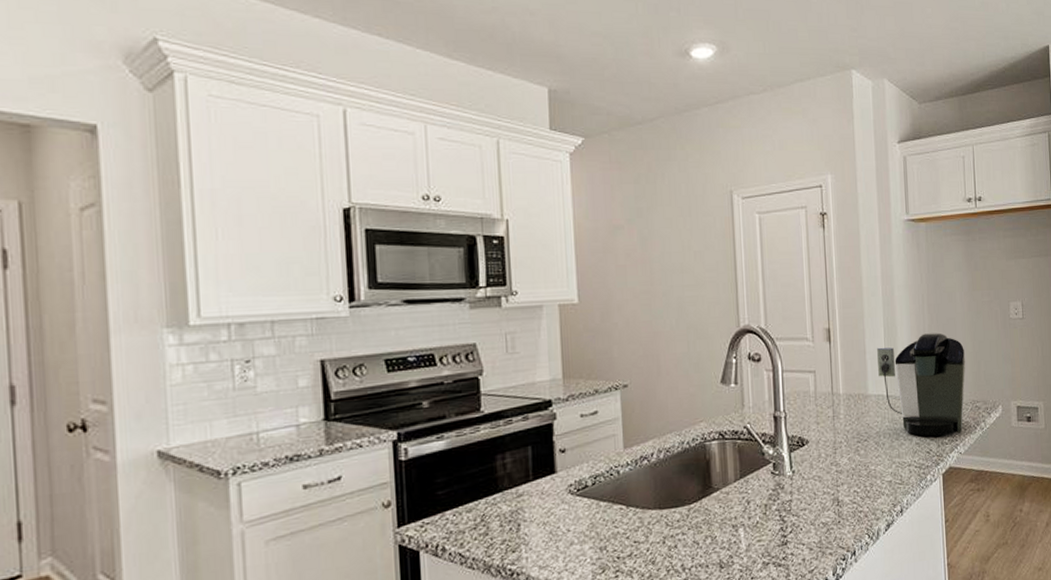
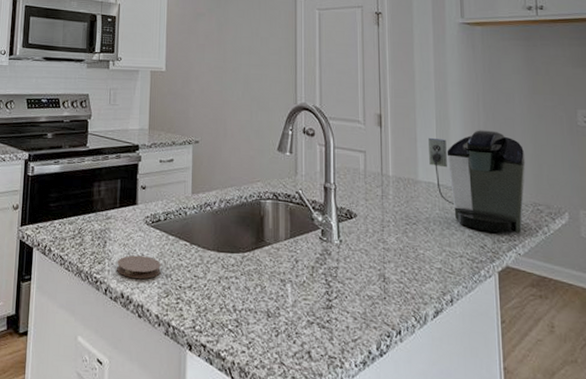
coaster: none [537,531,593,561] -> present [117,255,161,279]

